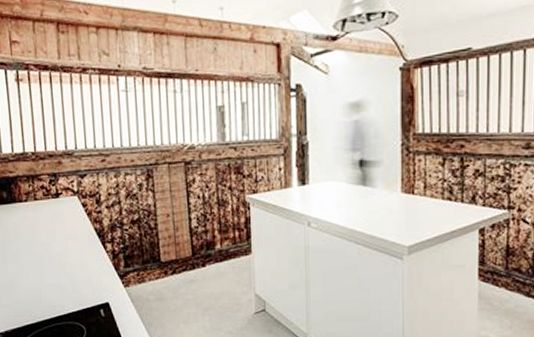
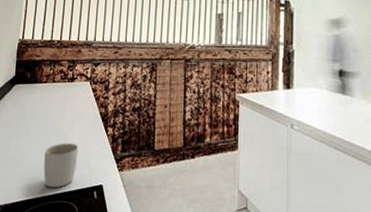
mug: none [39,264,78,311] -> present [43,143,79,188]

